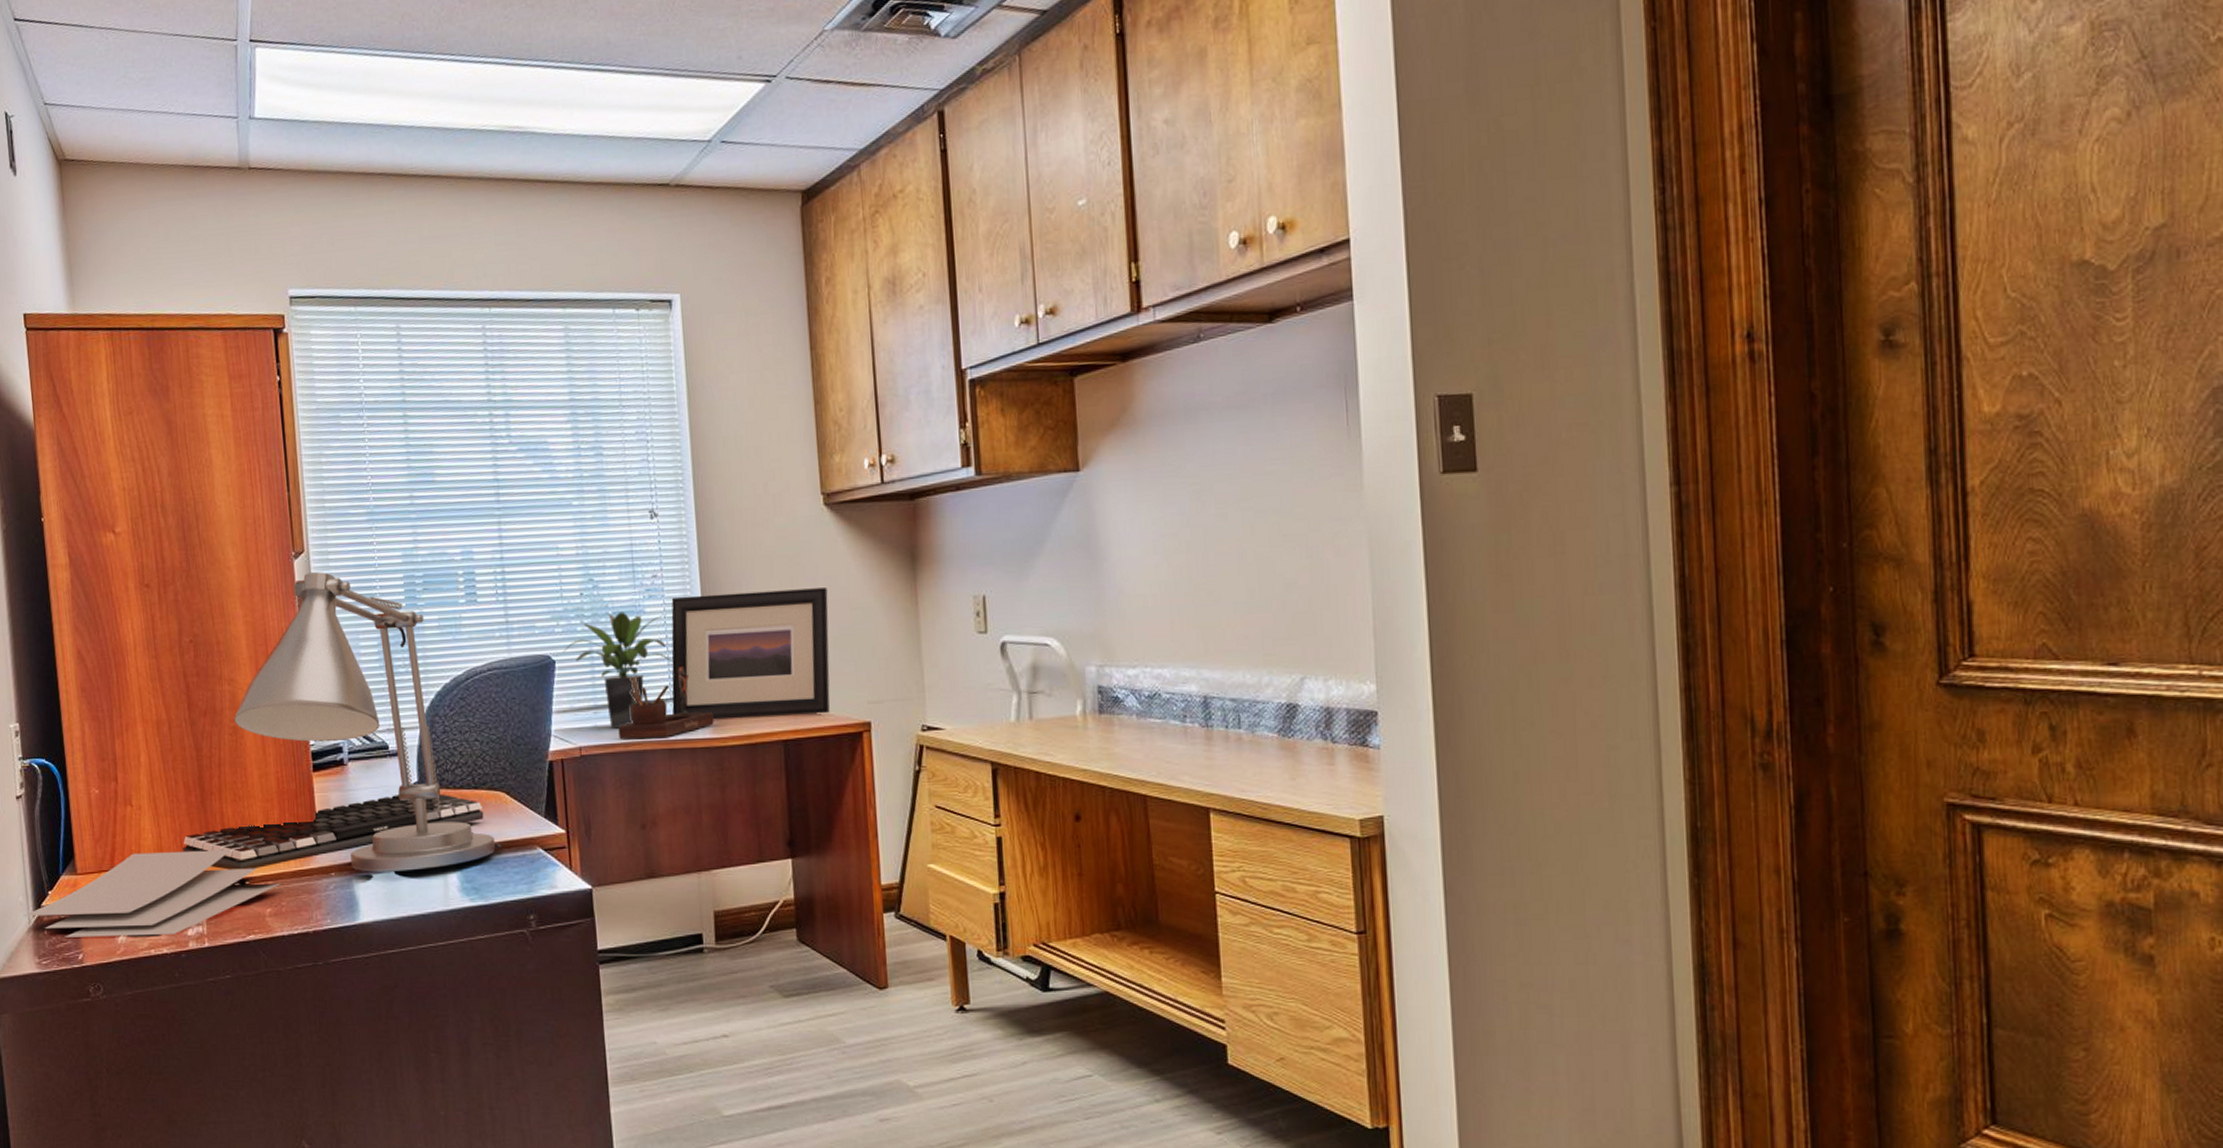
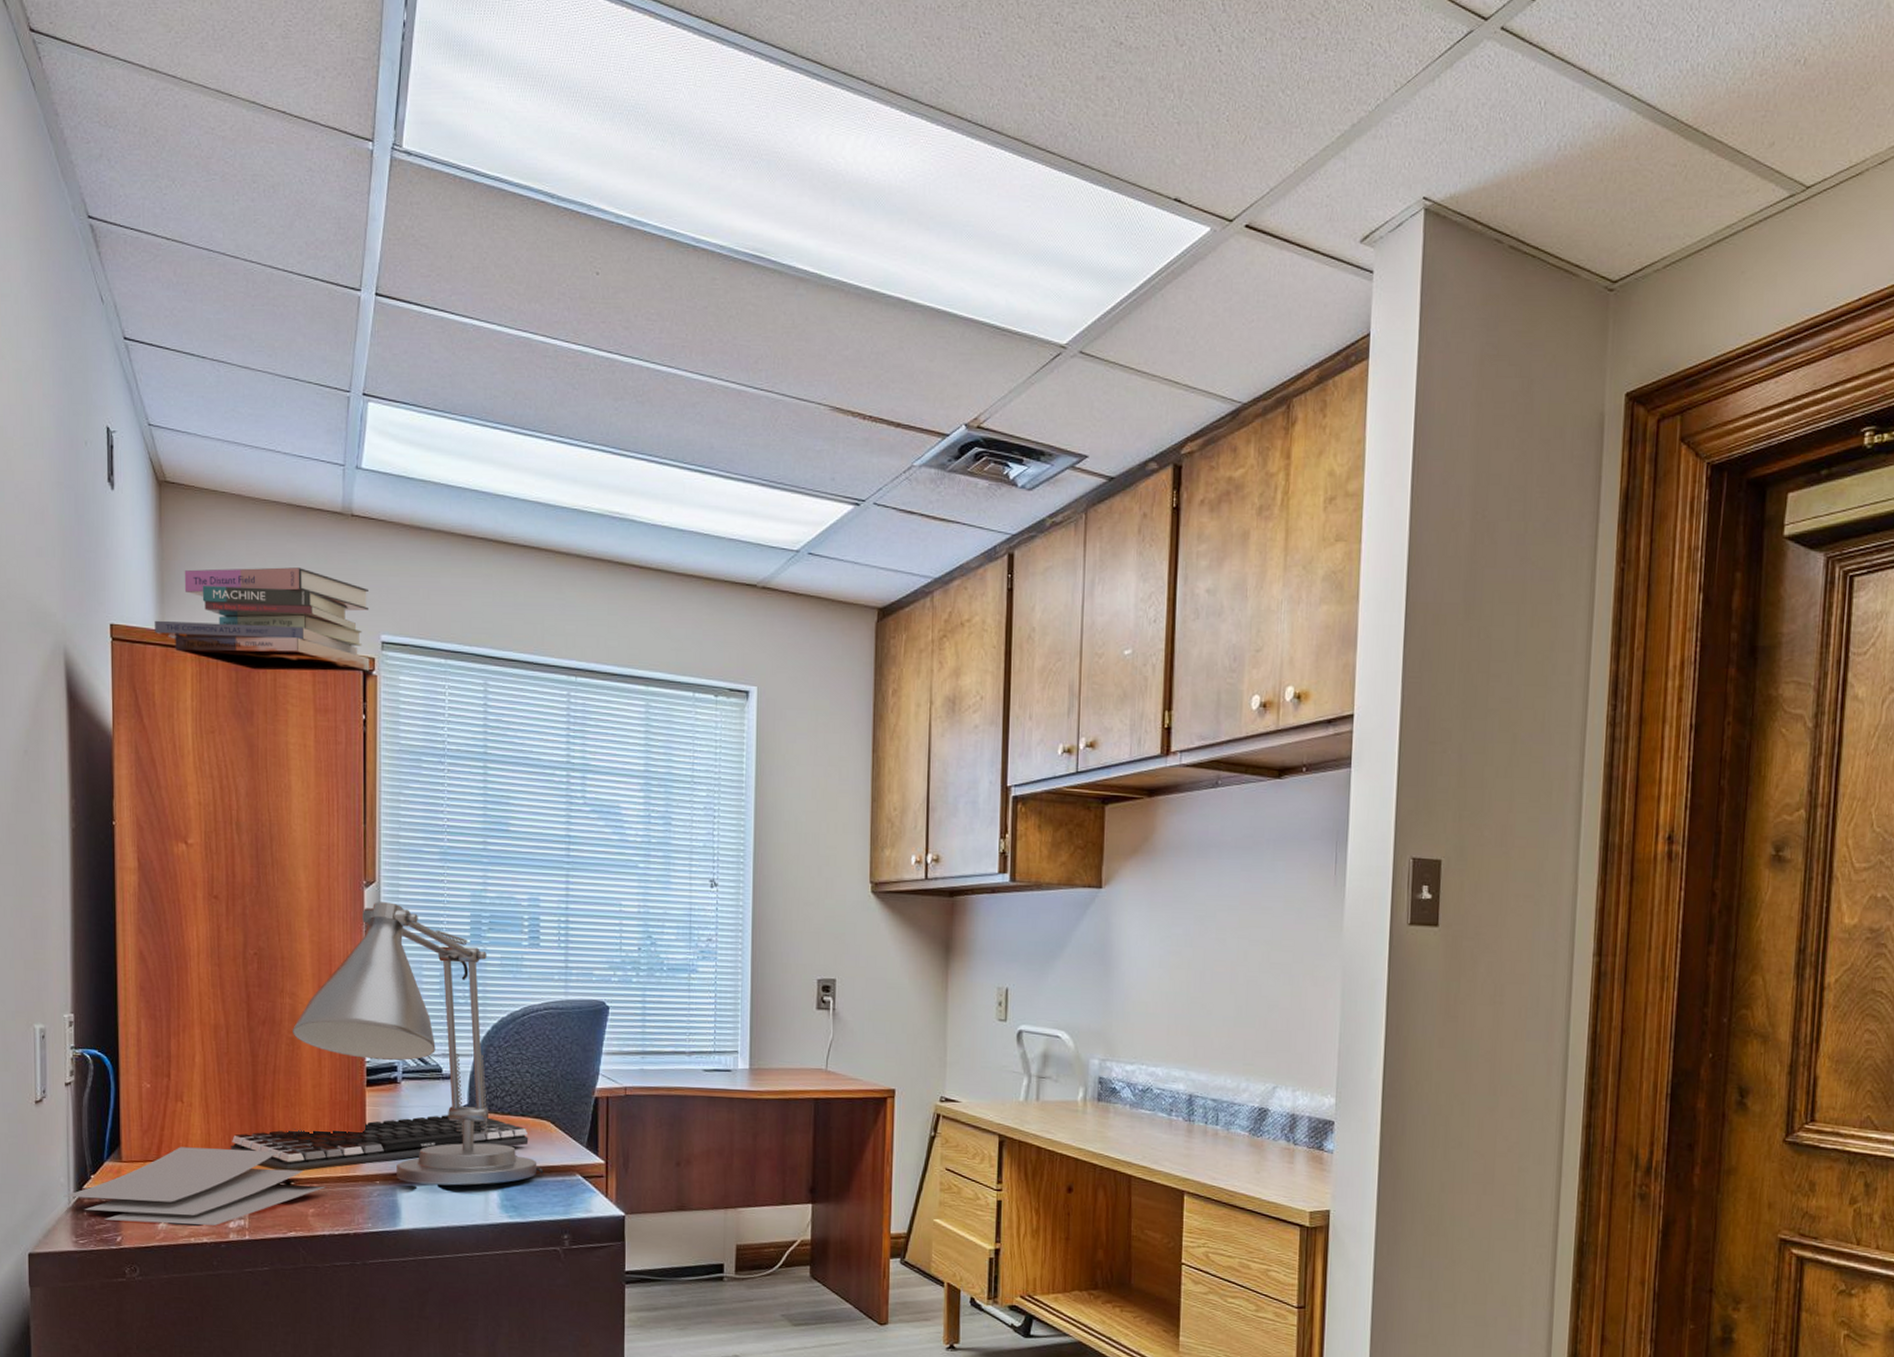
books: none [66,230,280,343] -> present [155,567,370,672]
potted plant: present [563,611,673,729] -> none [617,968,720,1074]
desk organizer: present [618,666,714,740] -> none [663,1023,753,1086]
picture frame: present [671,588,830,719] -> none [715,960,867,1079]

